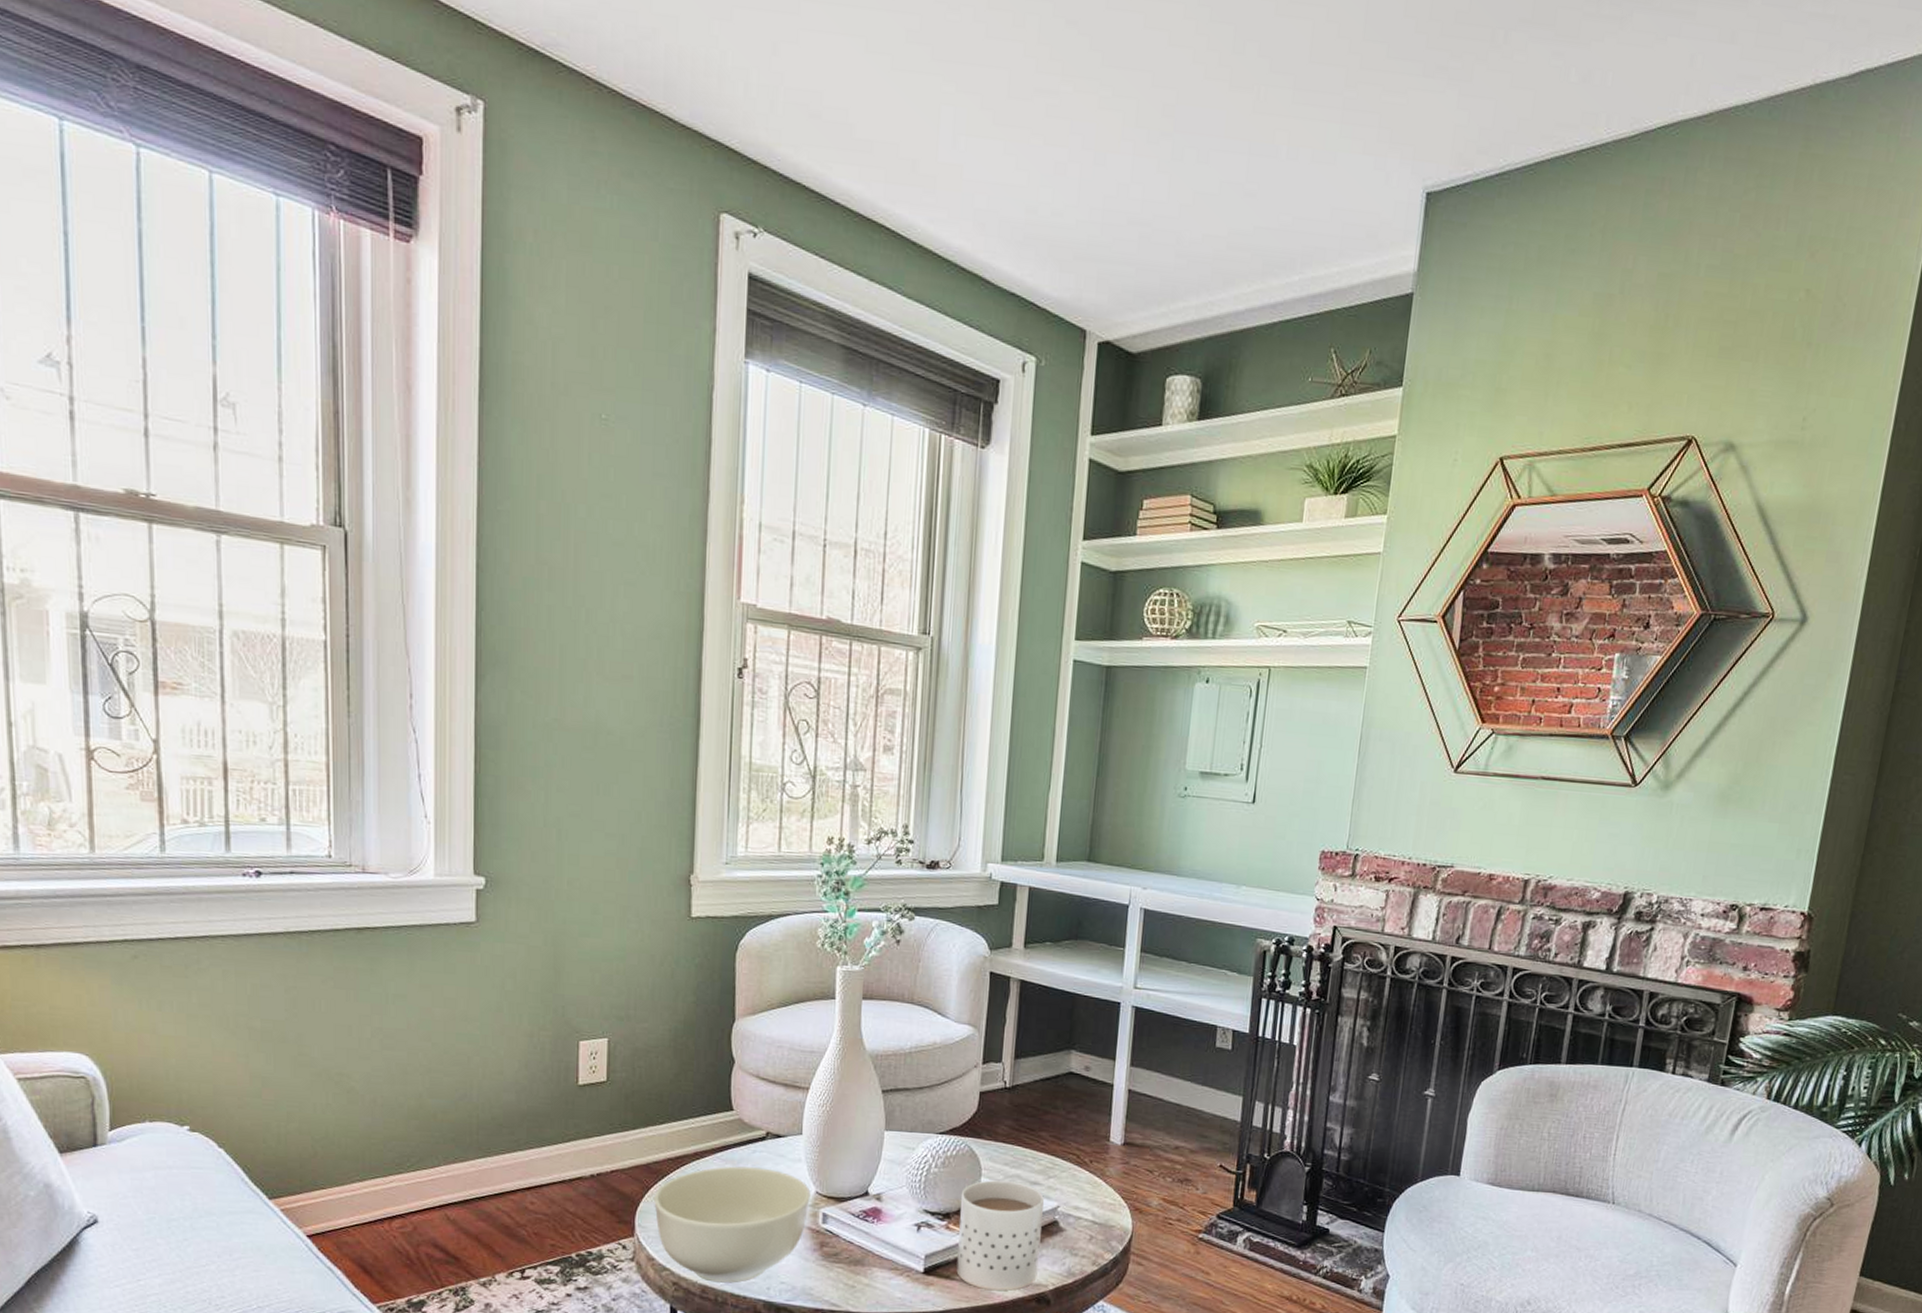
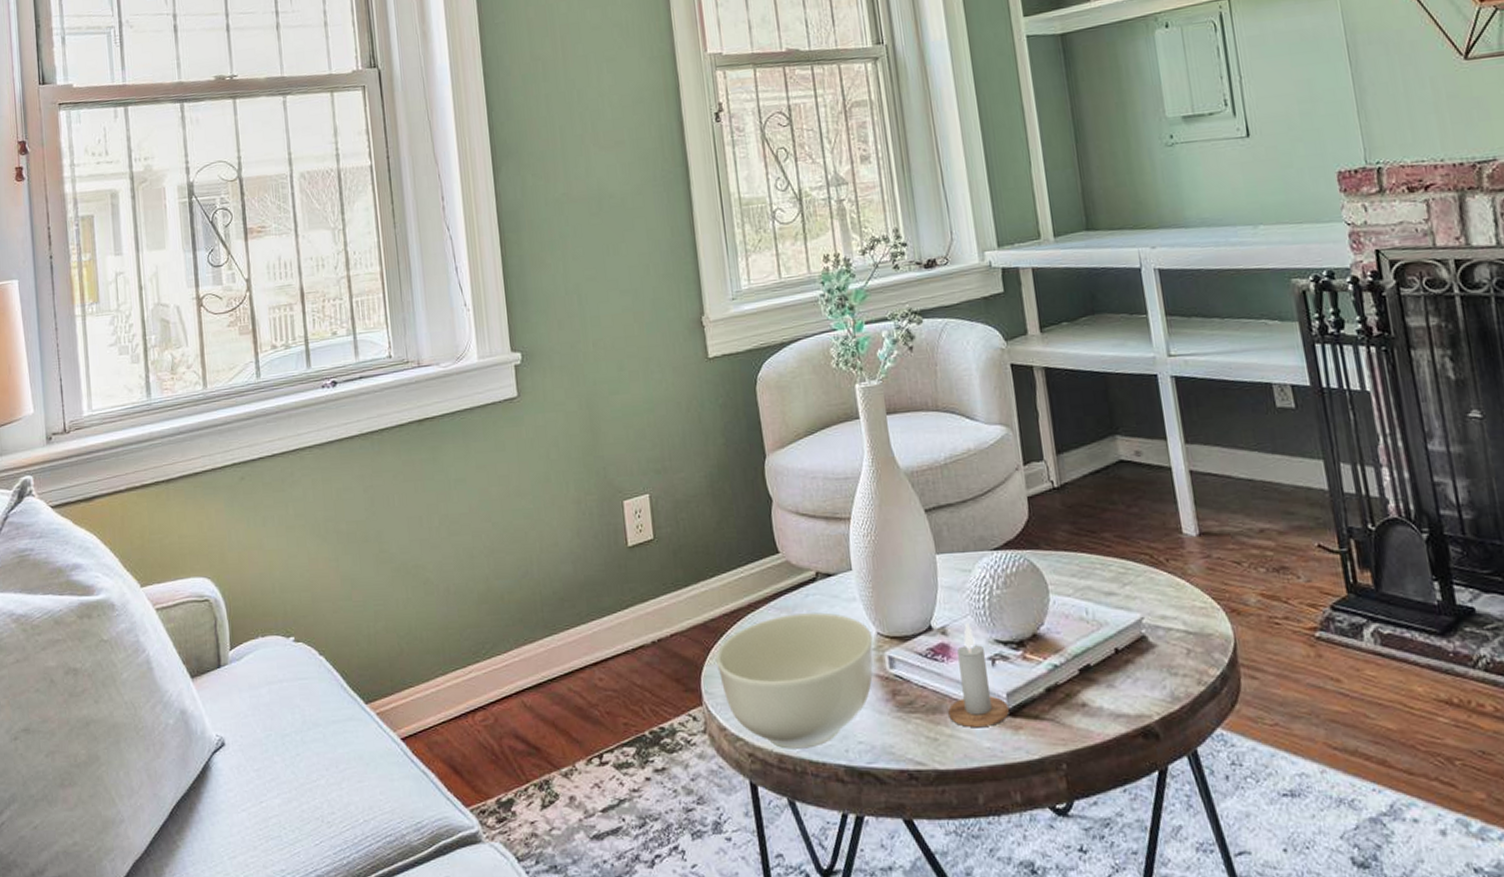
candle: none [869,1193,926,1280] -> present [948,623,1010,727]
mug: present [956,1180,1045,1291] -> none [1031,594,1138,729]

